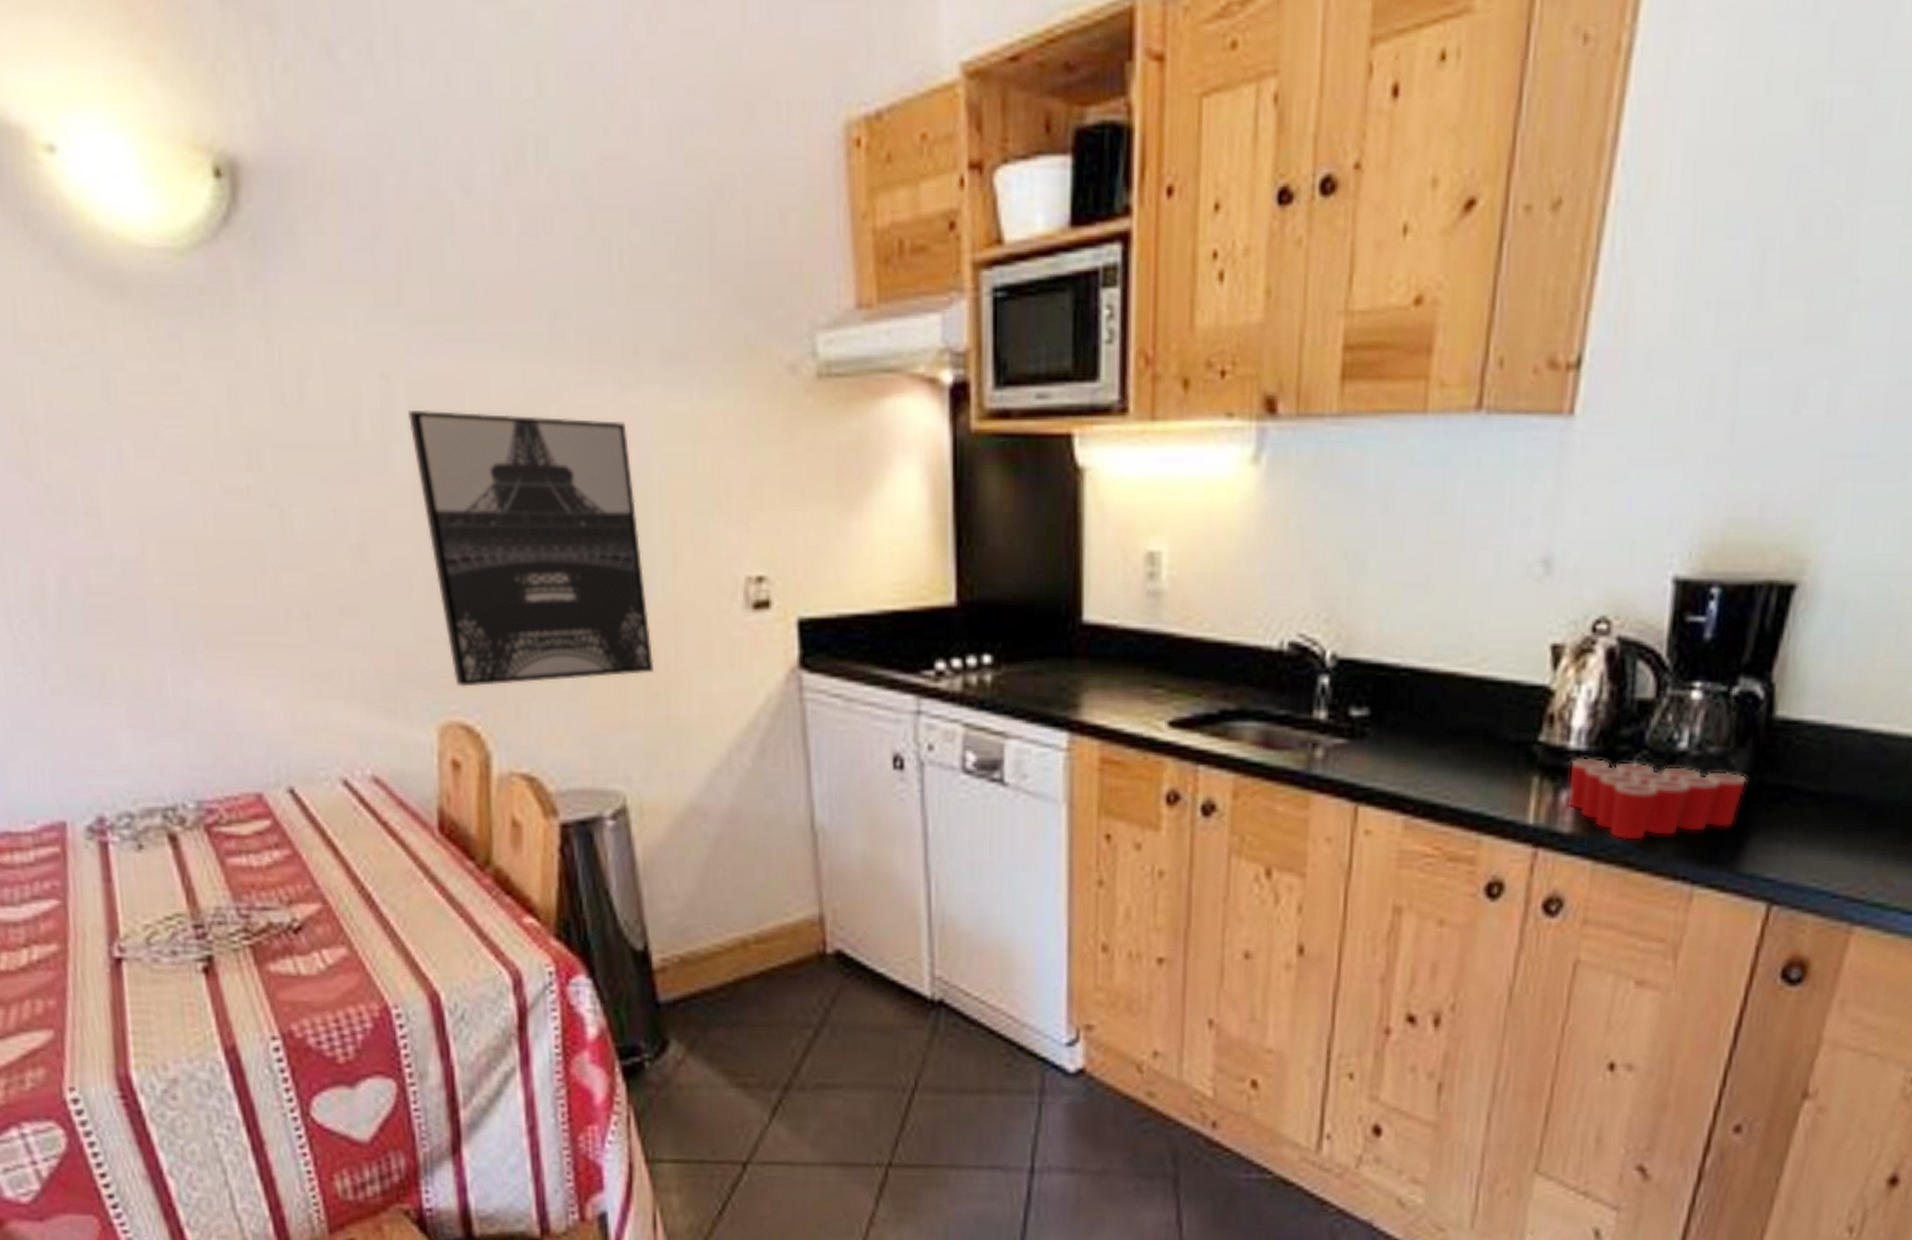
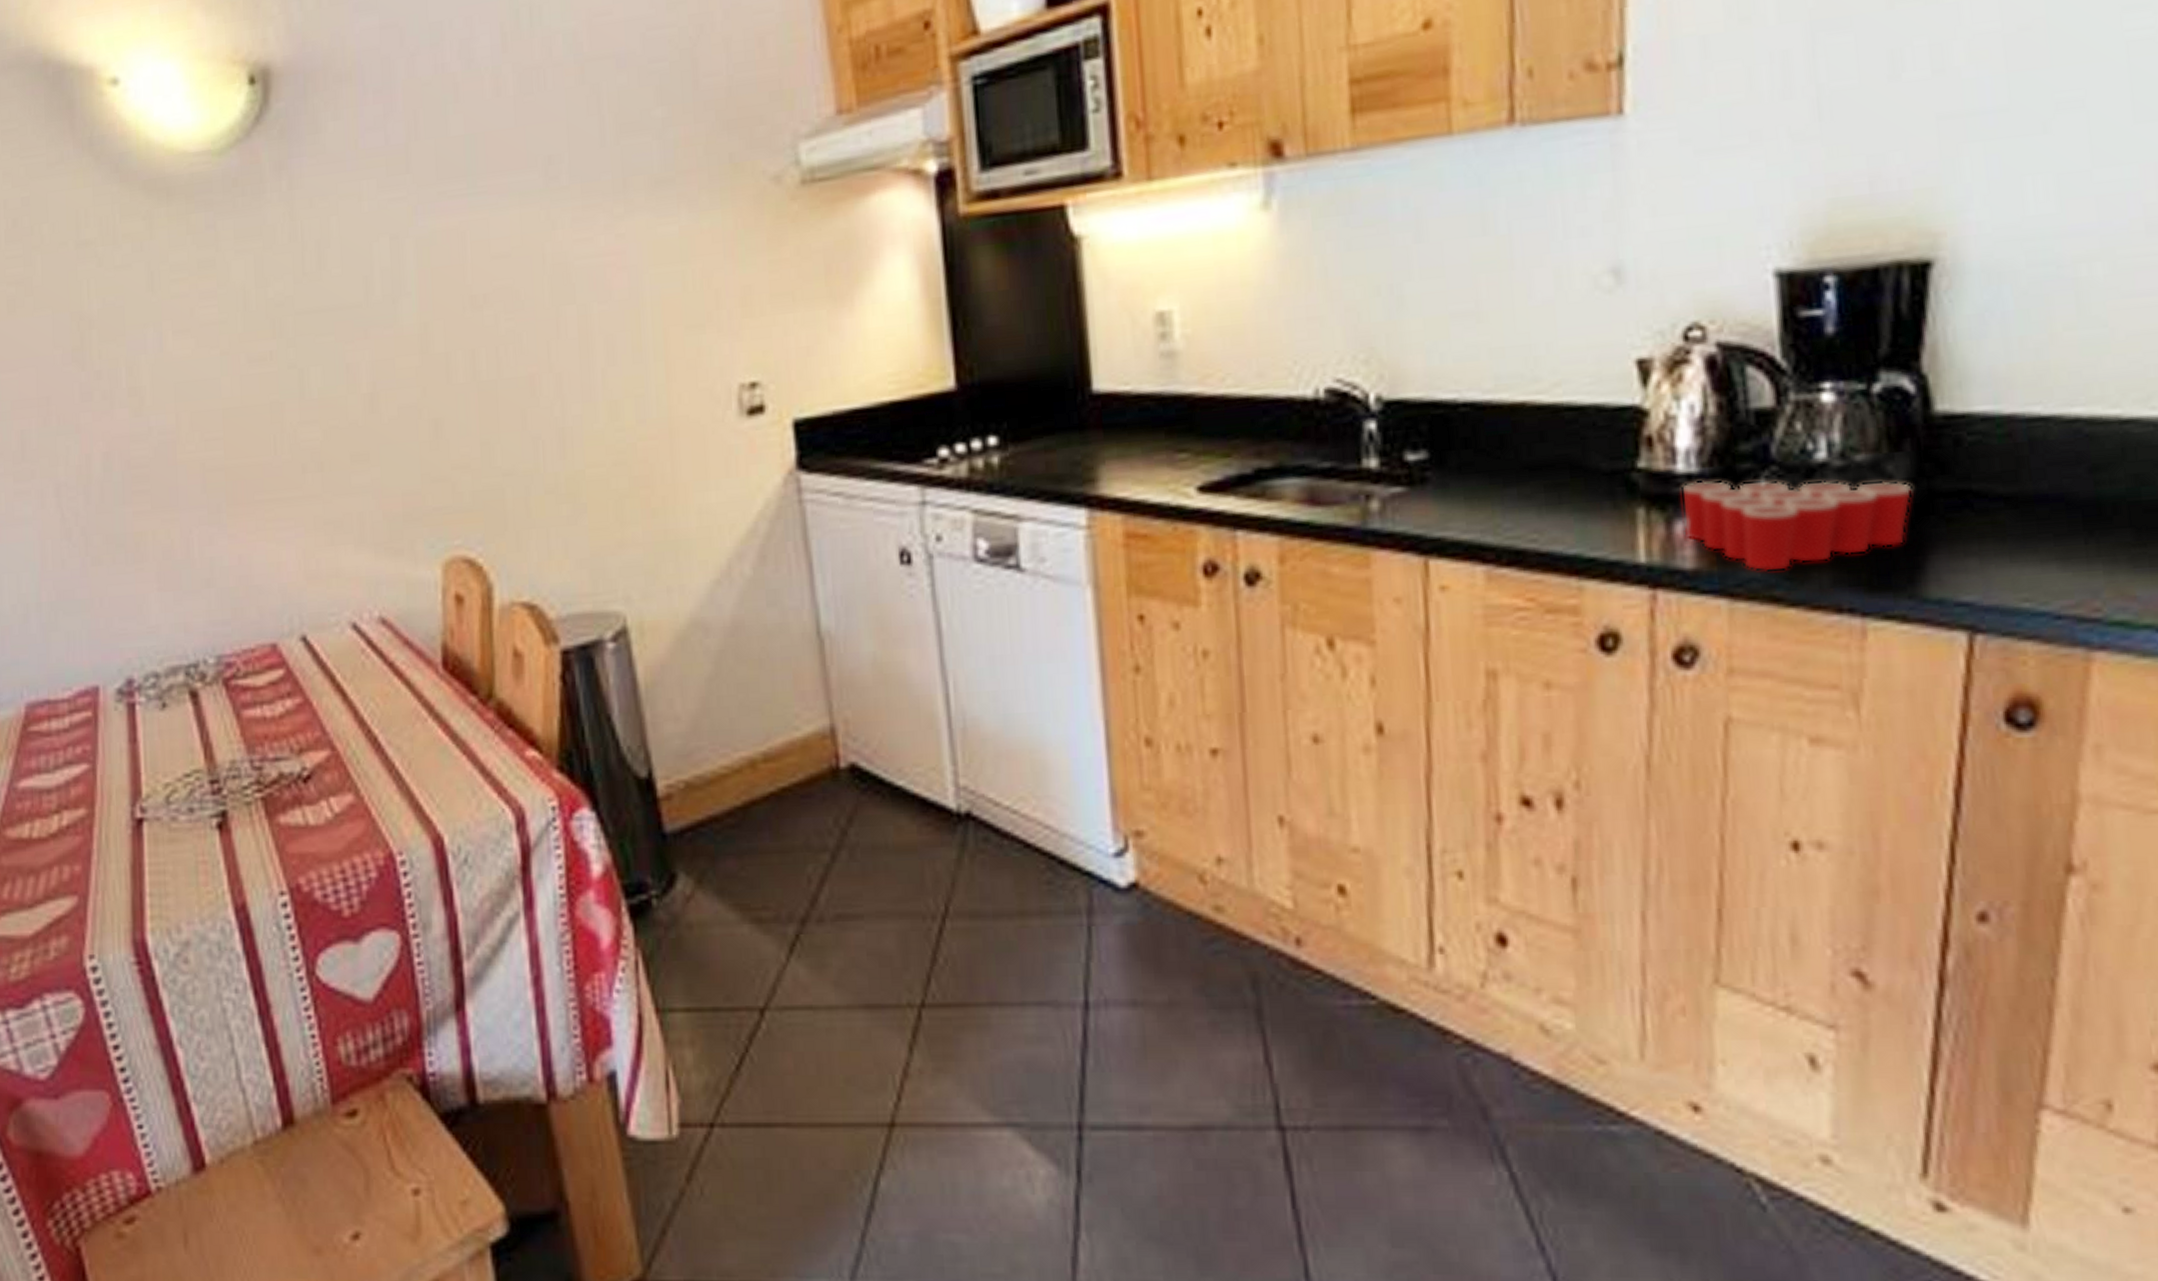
wall art: present [407,409,654,687] -> none [414,250,651,522]

